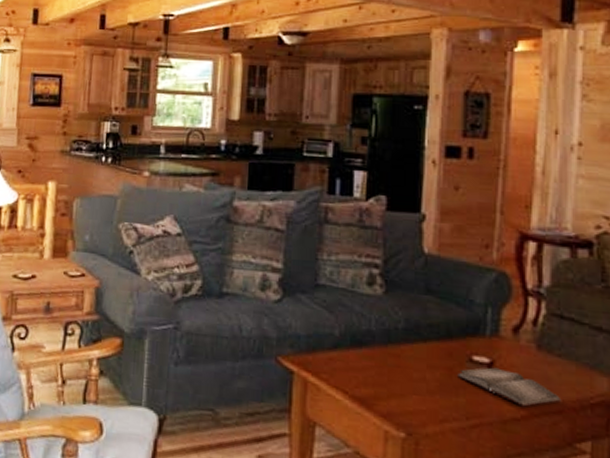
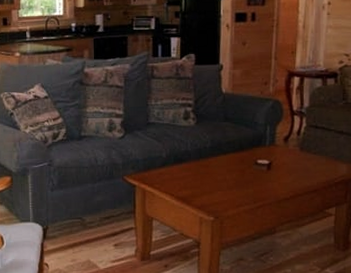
hardback book: present [458,367,562,407] -> none [248,166,317,190]

